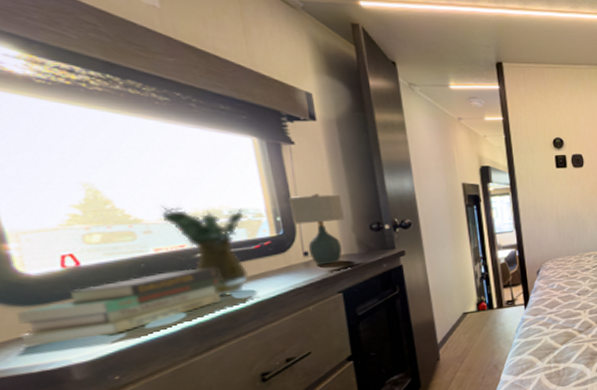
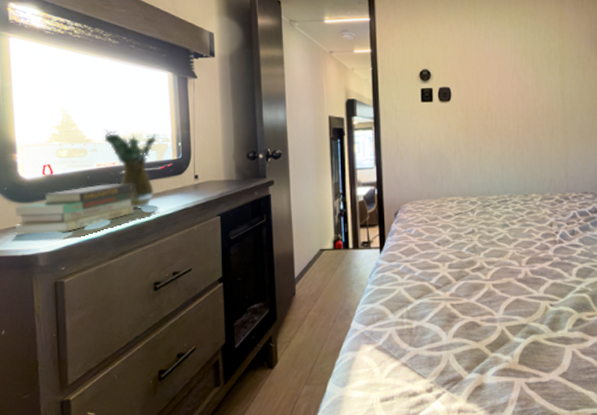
table lamp: present [288,194,345,265] -> none [188,123,229,188]

